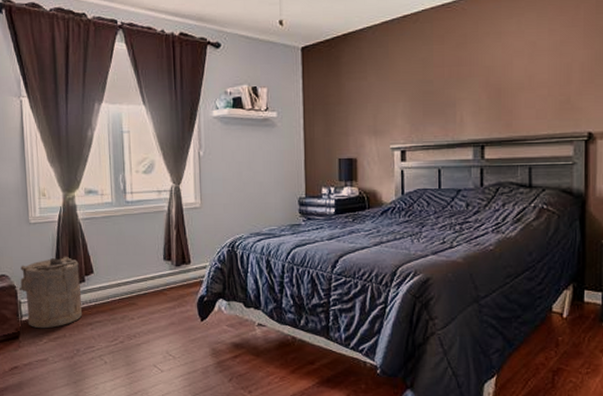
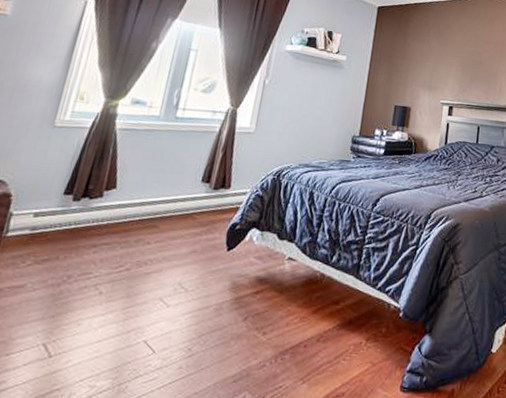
laundry hamper: present [19,256,83,329] -> none [12,166,102,248]

